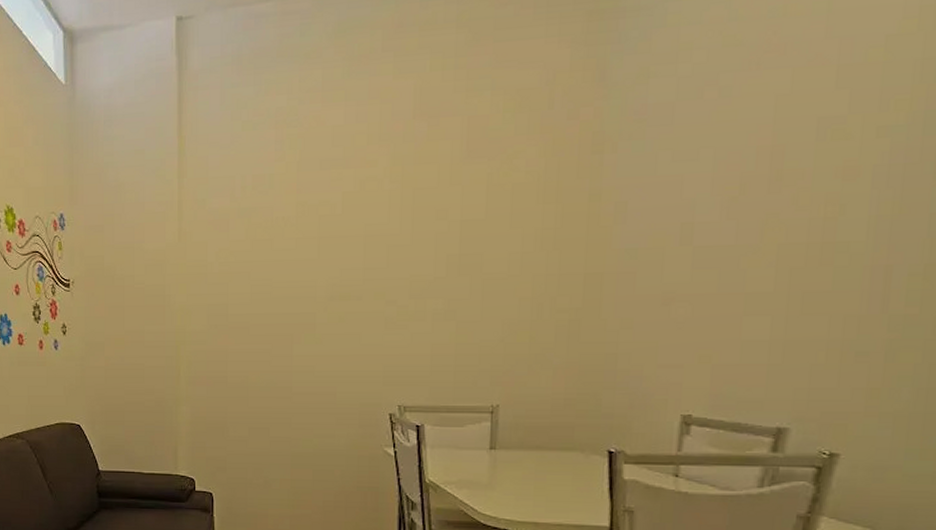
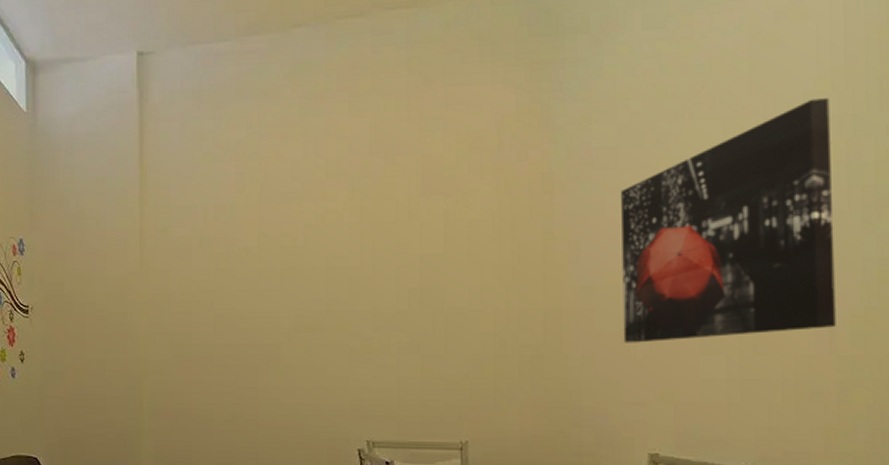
wall art: none [665,40,914,306] -> present [621,98,836,343]

